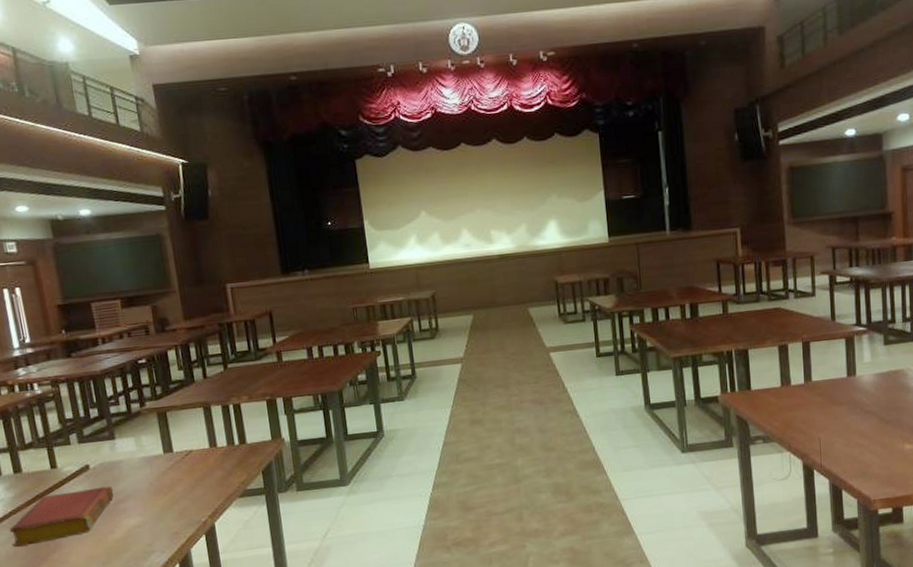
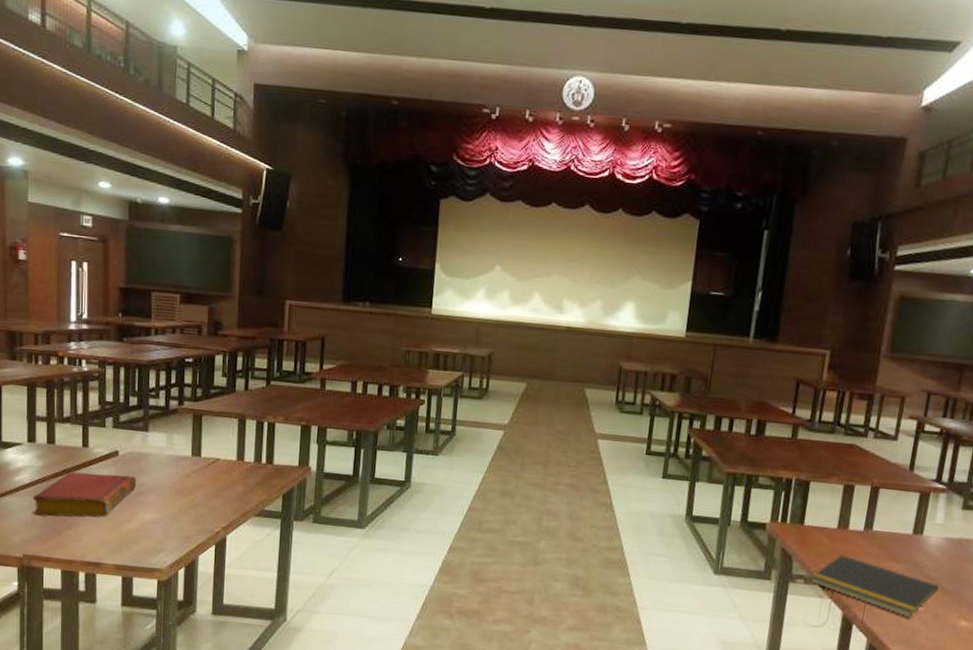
notepad: none [768,409,880,453] -> present [810,555,939,618]

